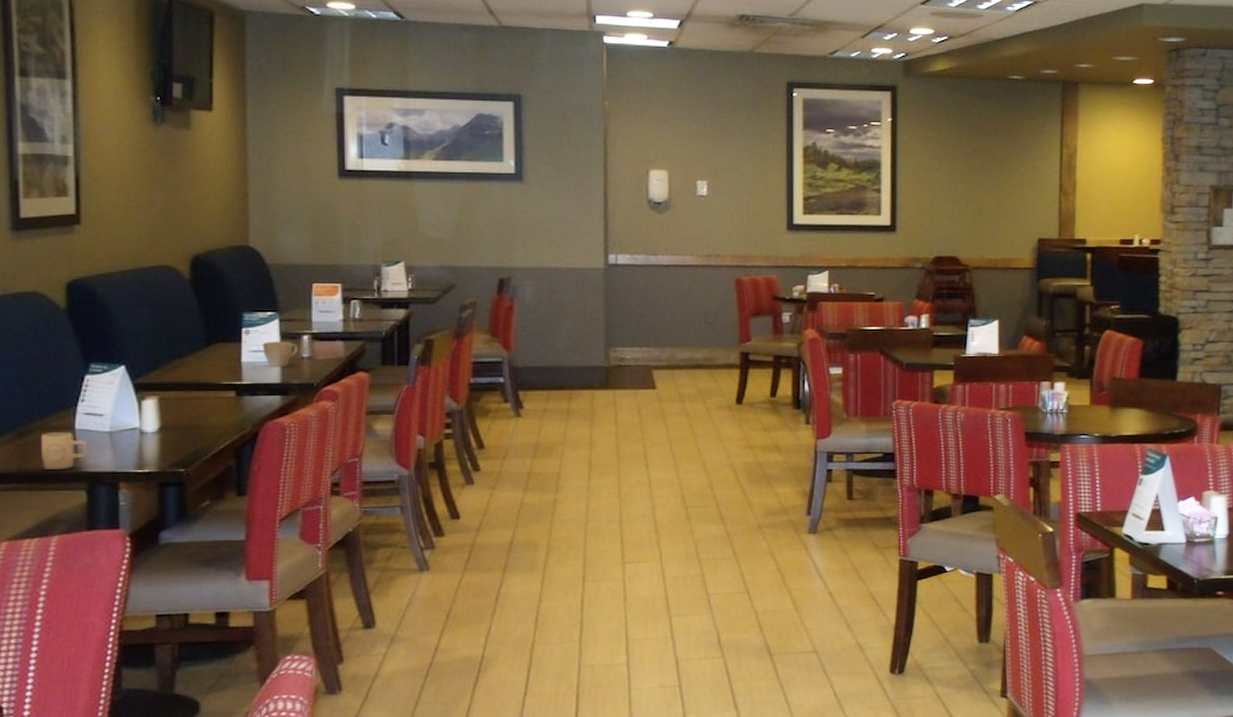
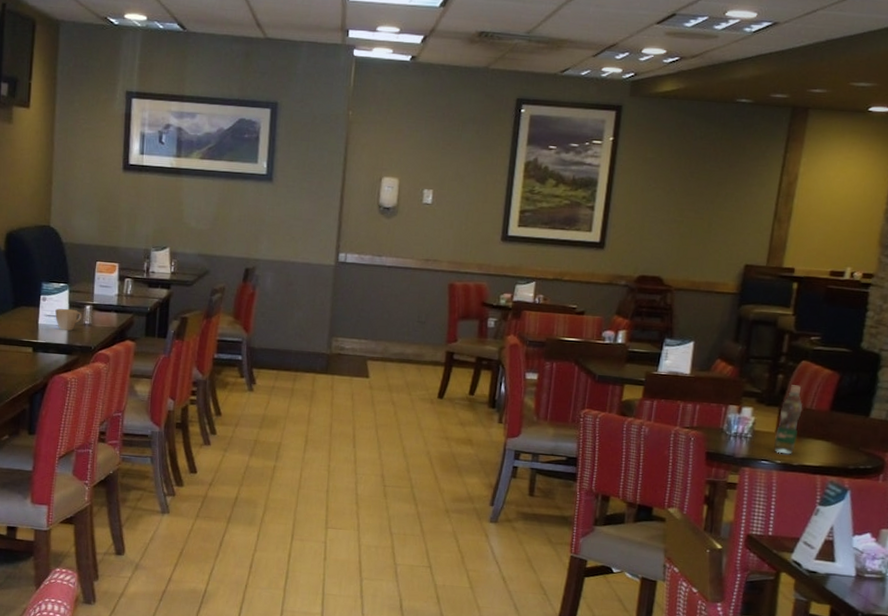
bottle: none [1089,355,1113,427] -> present [773,385,803,454]

